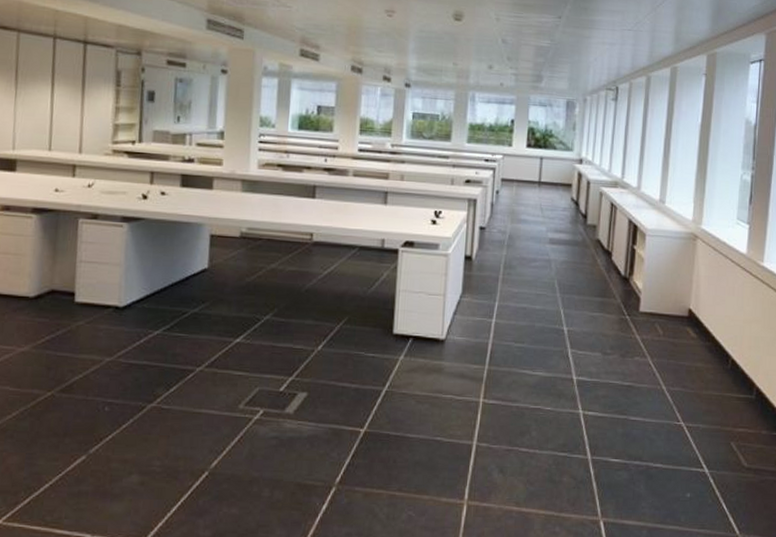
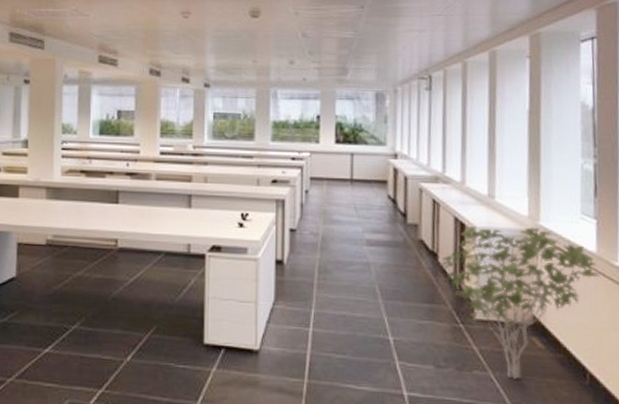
shrub: none [614,228,748,364] -> present [441,226,601,379]

